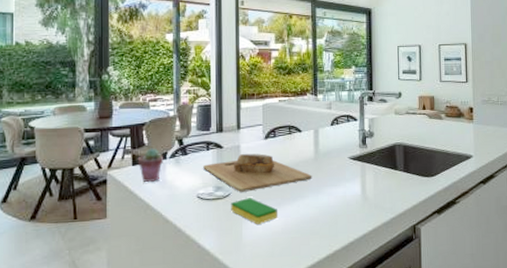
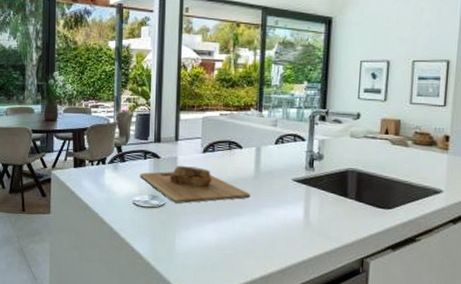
potted succulent: present [137,148,164,182] -> none [78,152,103,185]
dish sponge: present [231,198,277,224] -> none [165,209,212,237]

